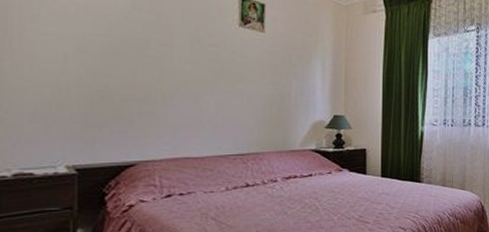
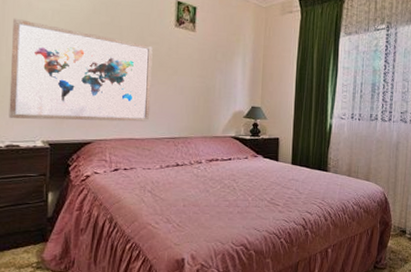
wall art: none [16,13,212,141] -> present [9,18,153,122]

